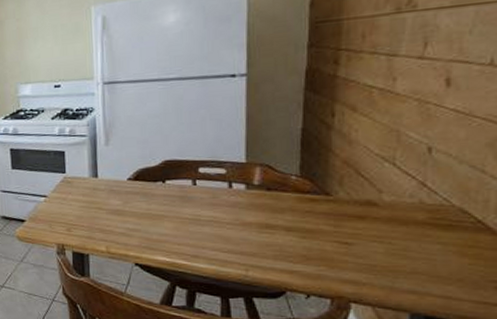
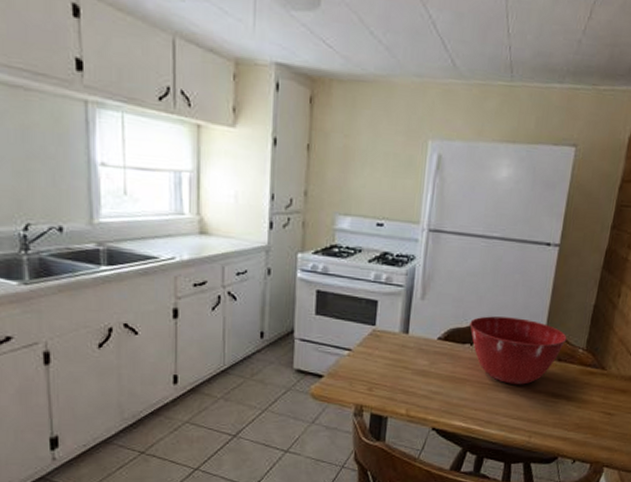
mixing bowl: none [158,151,274,218] -> present [470,316,567,385]

